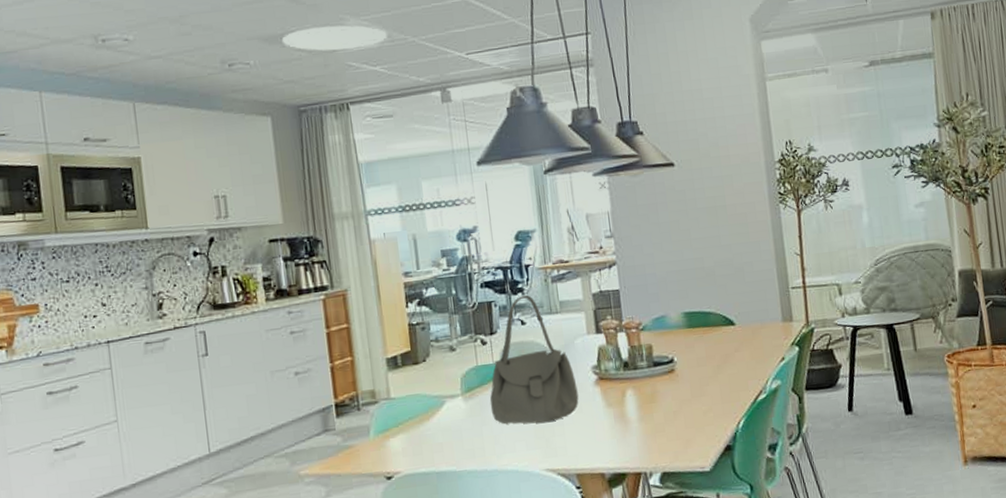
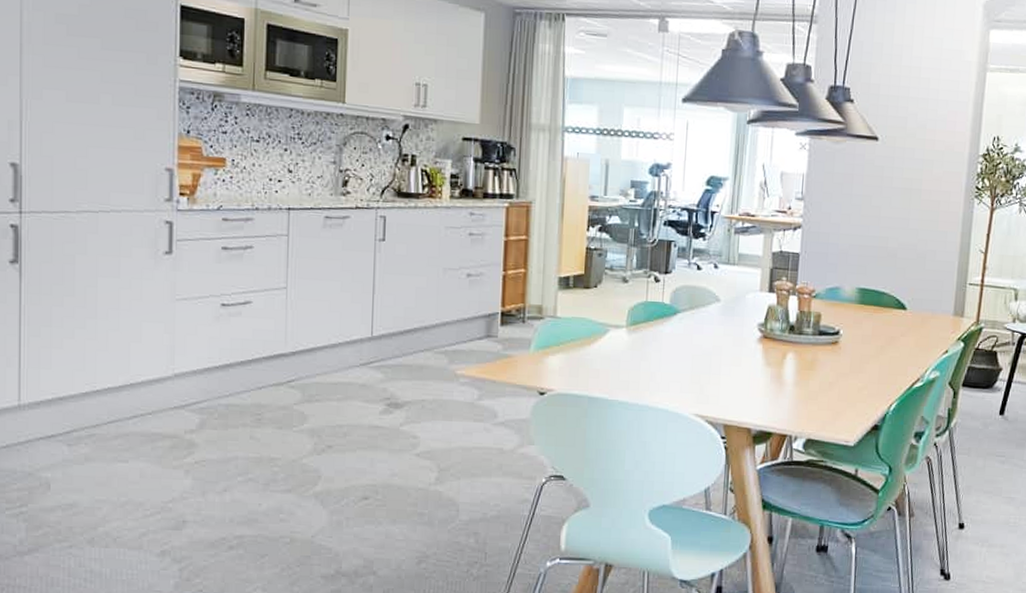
handbag: present [489,294,579,425] -> none [652,240,741,369]

